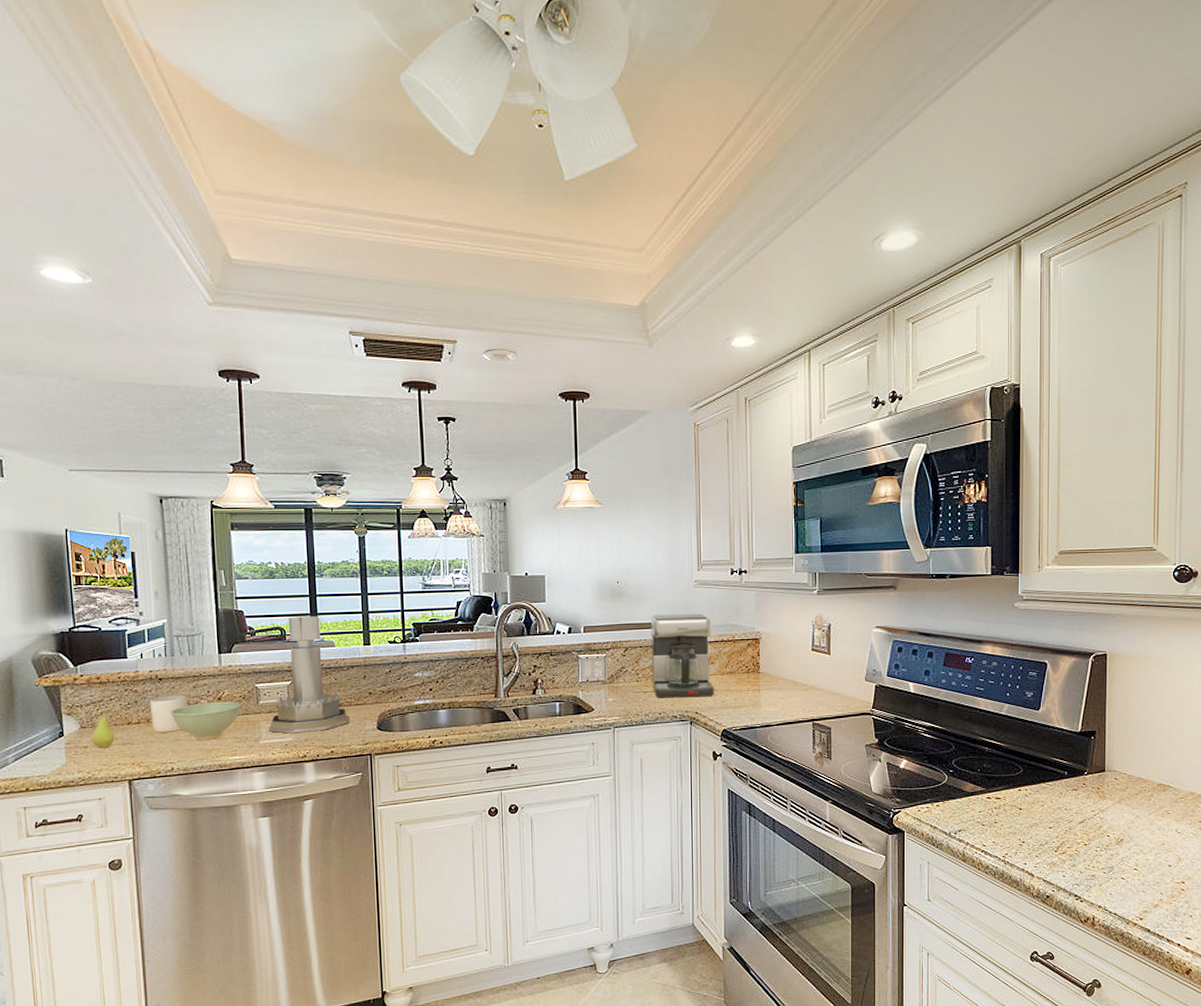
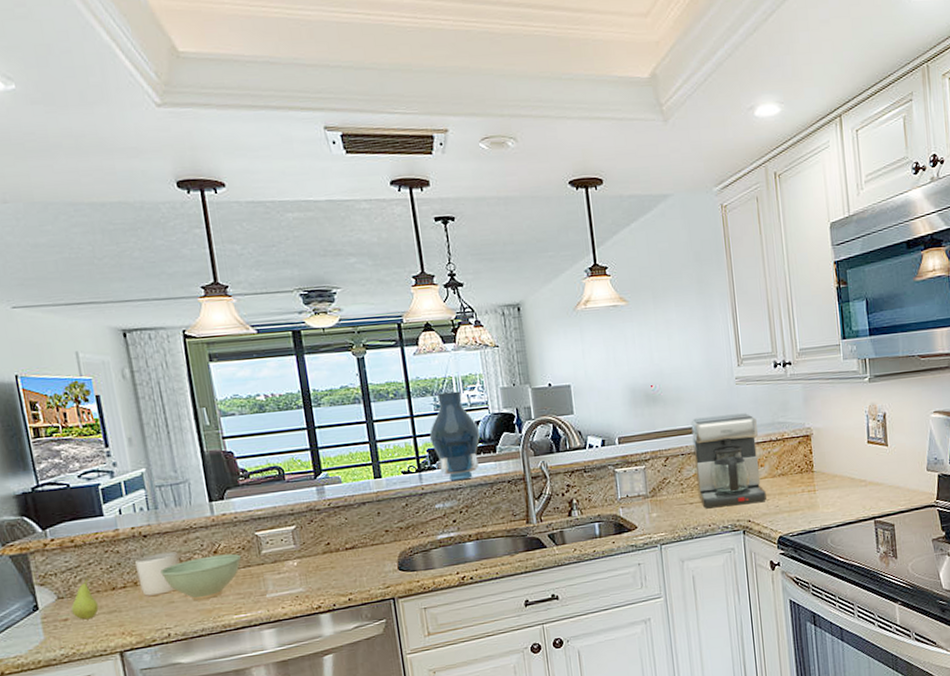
paper towel holder: present [268,616,349,734] -> none [274,450,366,584]
vase: none [416,573,461,654] -> present [430,391,480,481]

